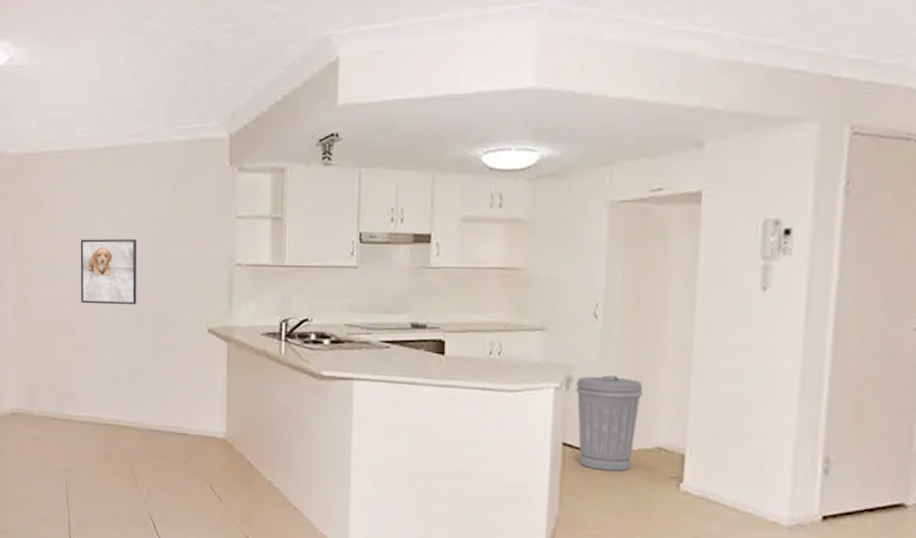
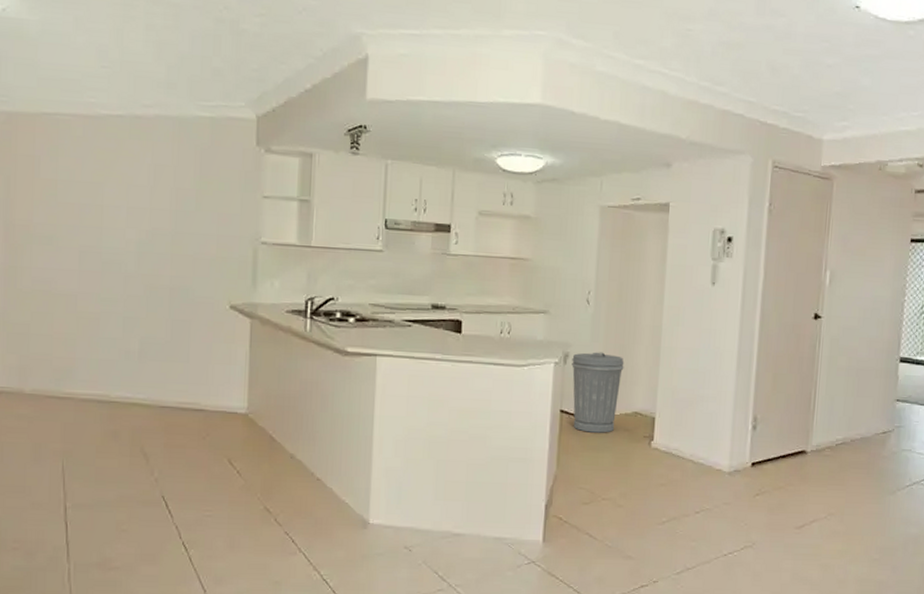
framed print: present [80,239,138,306] -> none [84,208,153,279]

